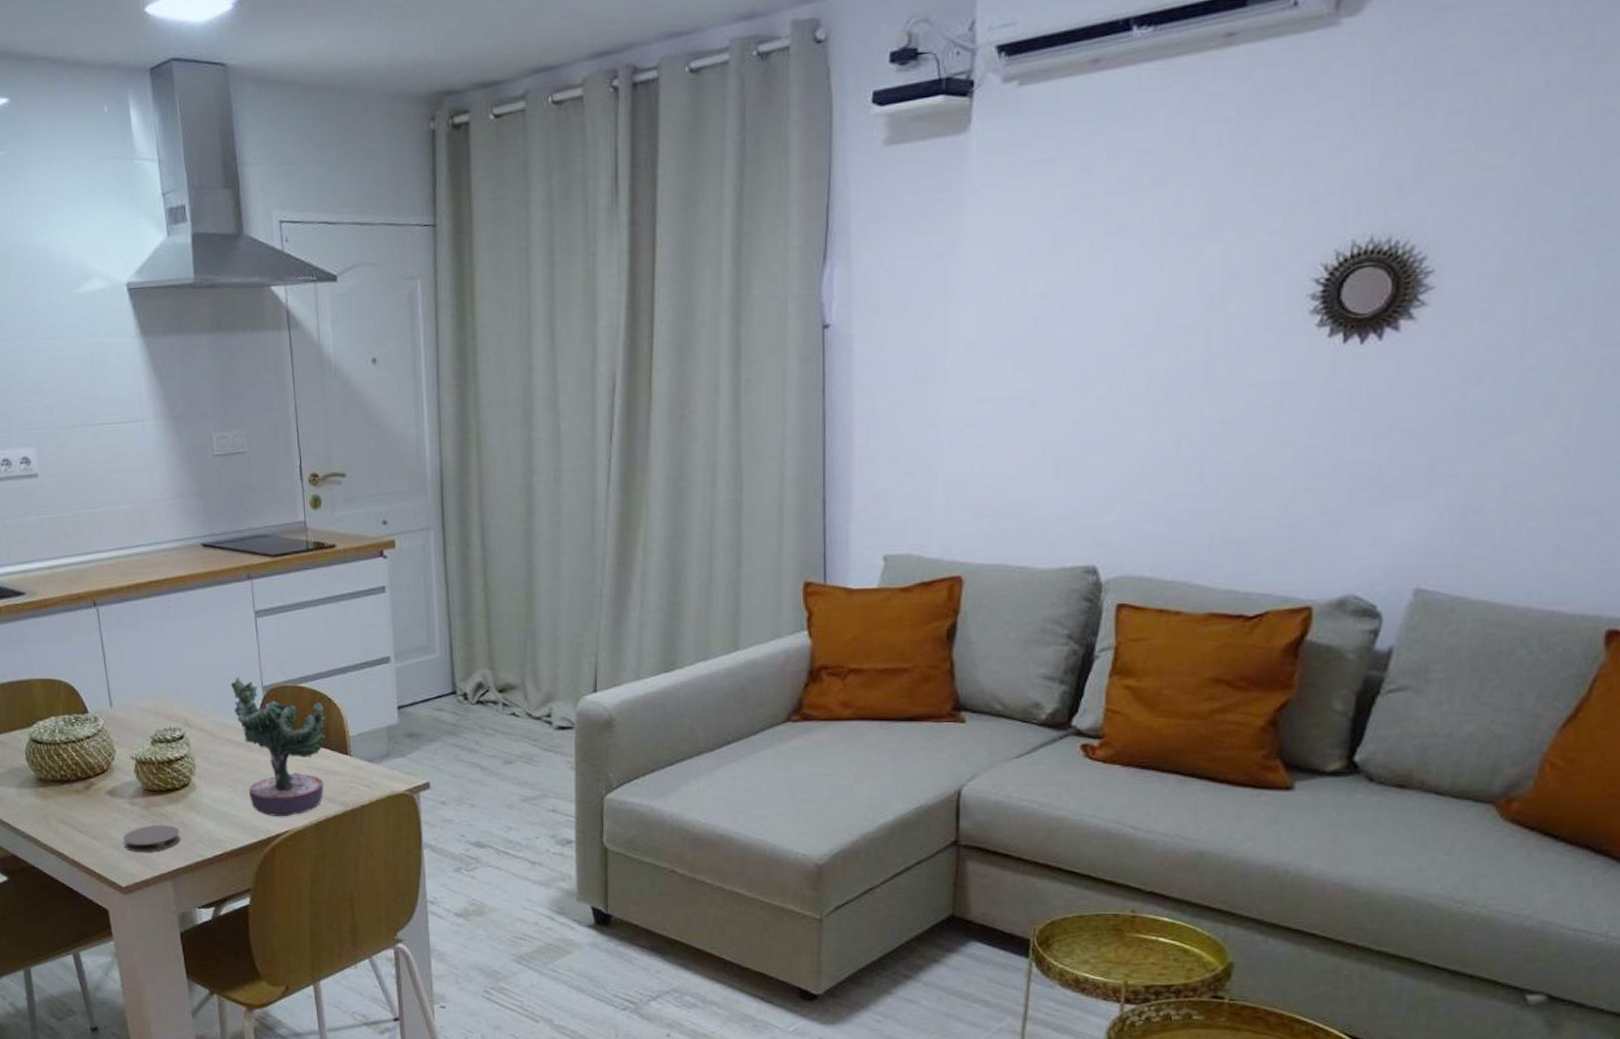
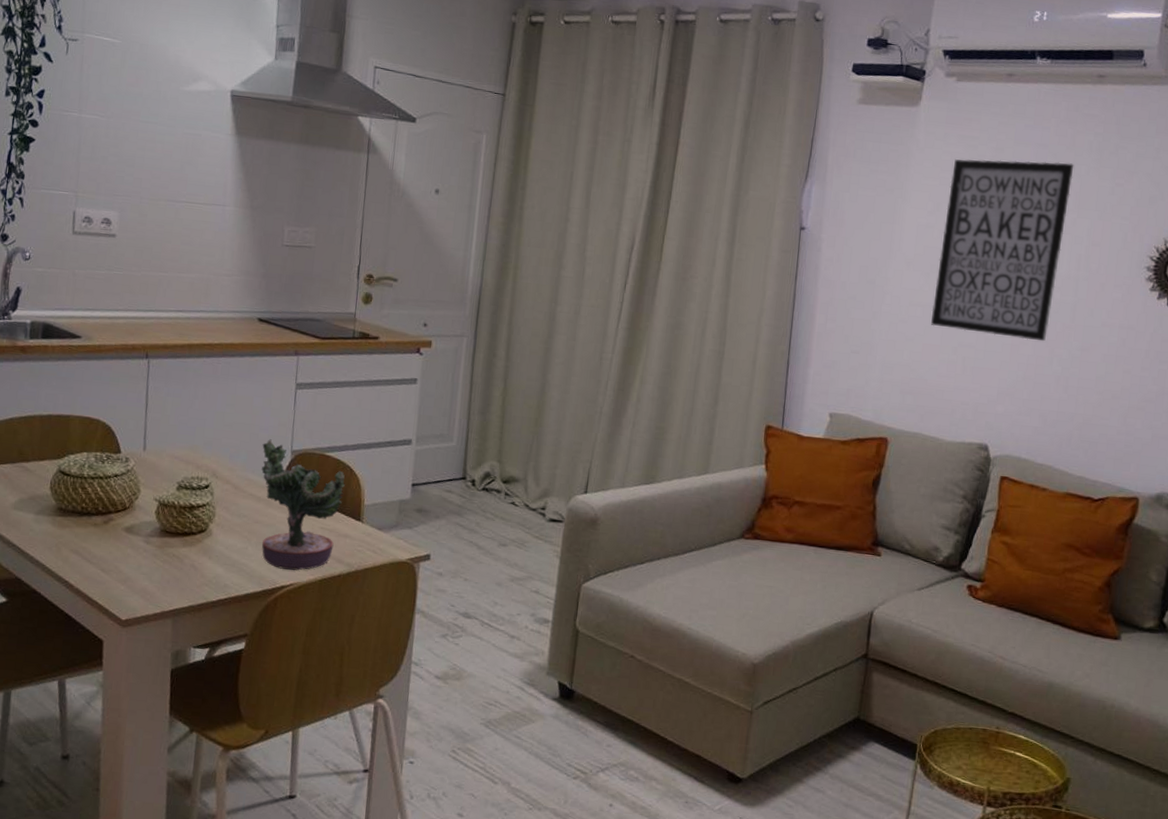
coaster: present [122,824,180,852] -> none [131,564,189,590]
wall art: none [1007,169,1196,425] -> present [931,159,1074,342]

